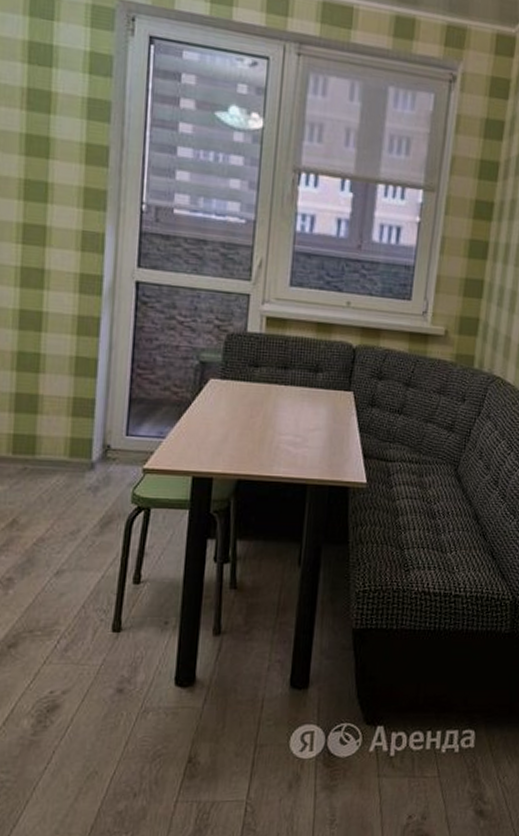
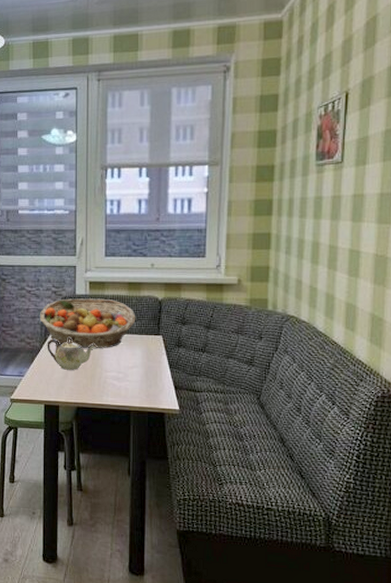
fruit basket: none [193,336,323,405] -> present [39,298,136,348]
teapot: none [201,387,271,431] -> present [47,336,98,370]

